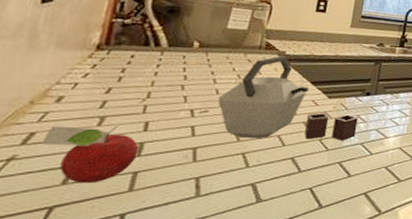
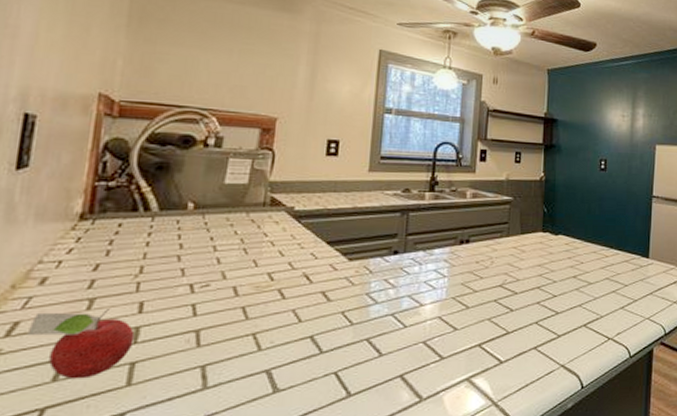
kettle: present [218,55,359,141] -> none [220,212,386,315]

